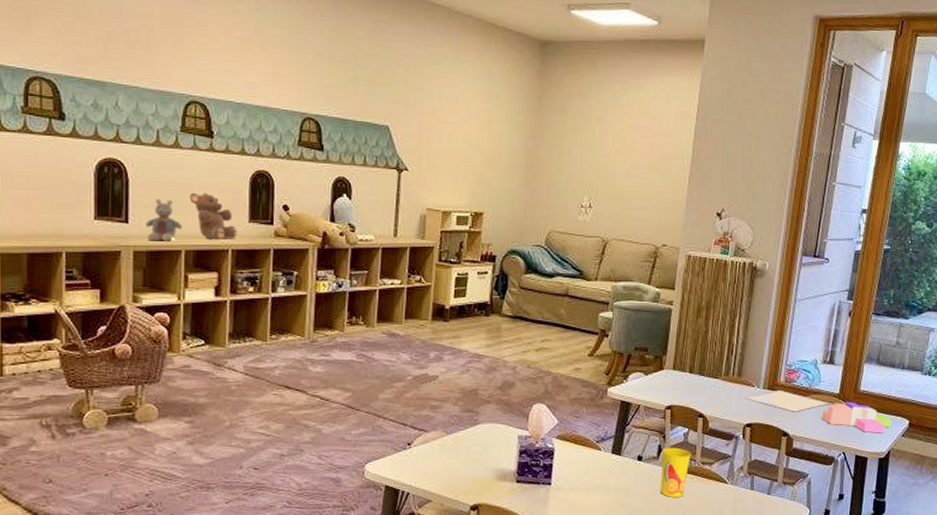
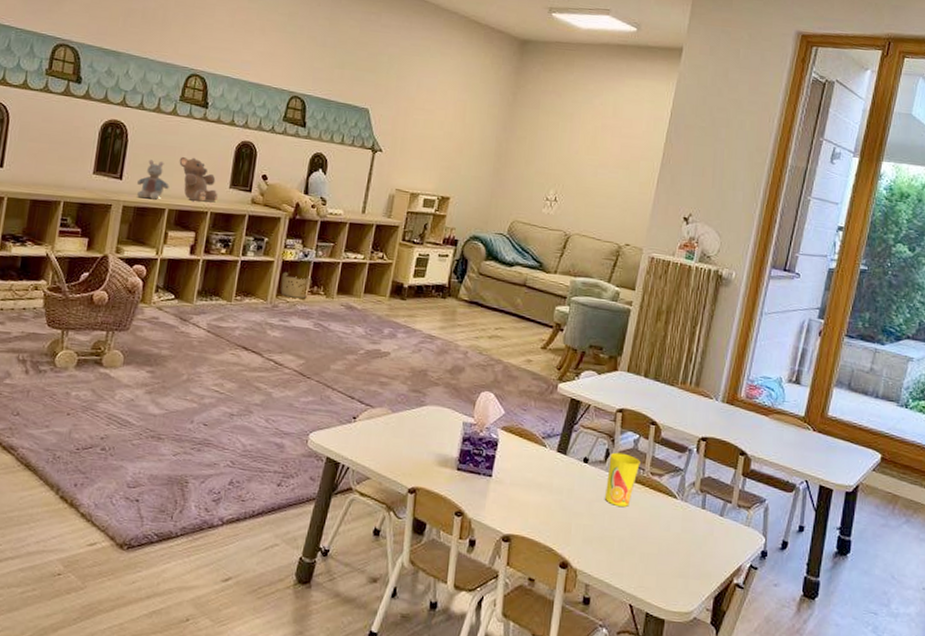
basket: none [317,304,349,331] -> present [280,271,312,299]
paper: present [745,391,829,412] -> none [702,405,792,431]
toy blocks: present [821,401,892,434] -> none [783,425,862,465]

